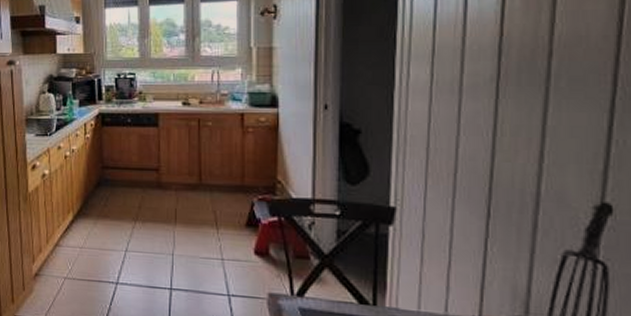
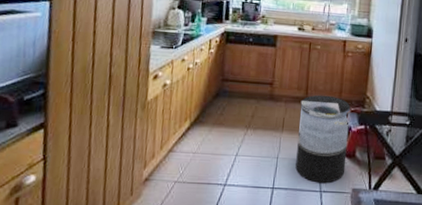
trash can: none [194,180,258,286] -> present [295,95,351,184]

